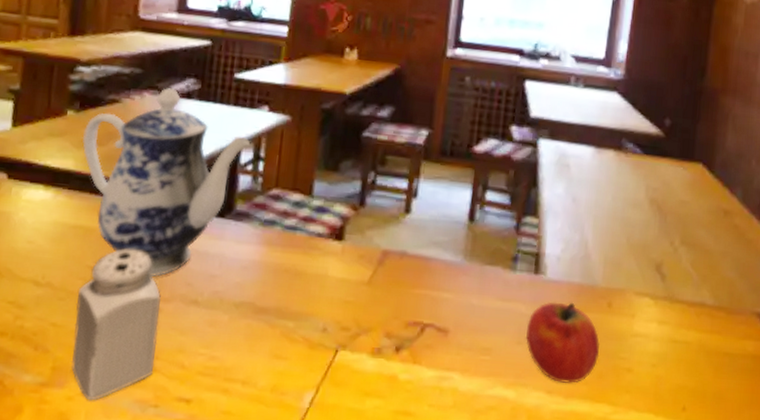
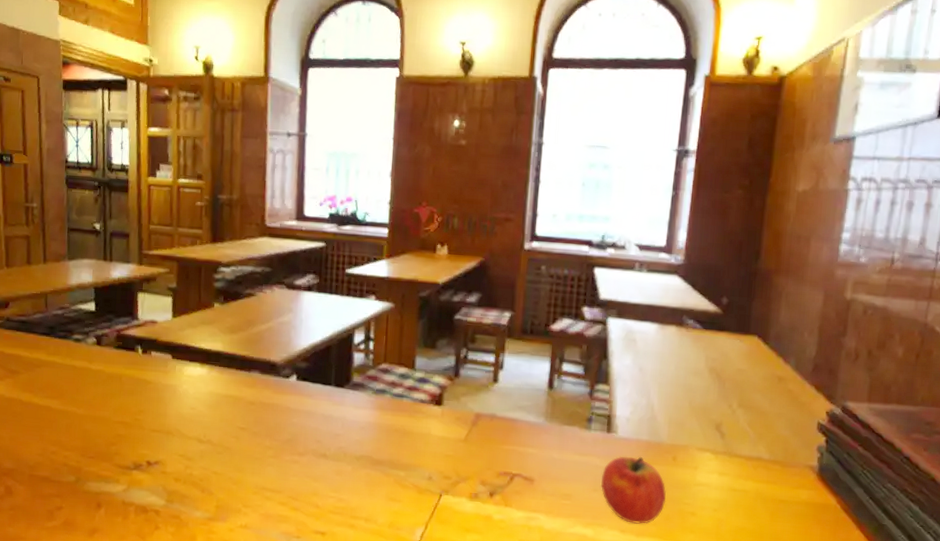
salt shaker: present [71,249,161,401] -> none [230,413,297,532]
teapot: present [82,88,250,277] -> none [227,283,361,435]

